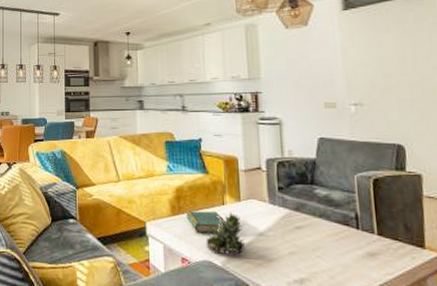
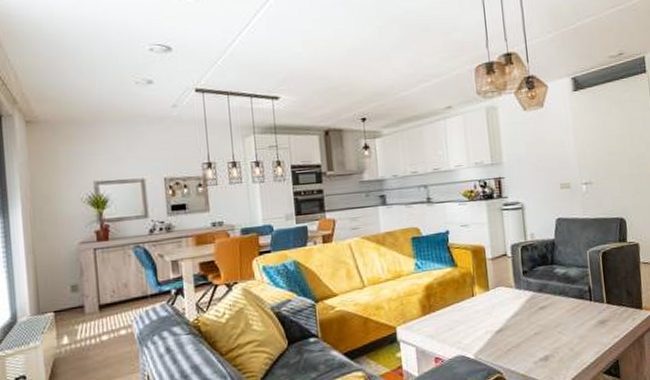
book: present [186,211,225,234] -> none [436,304,476,330]
succulent plant: present [206,212,245,255] -> none [458,303,495,348]

